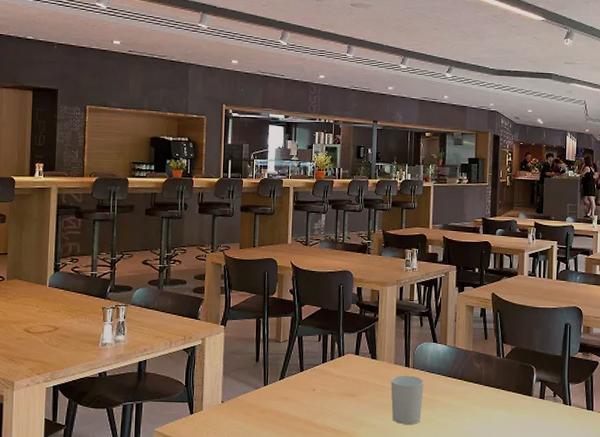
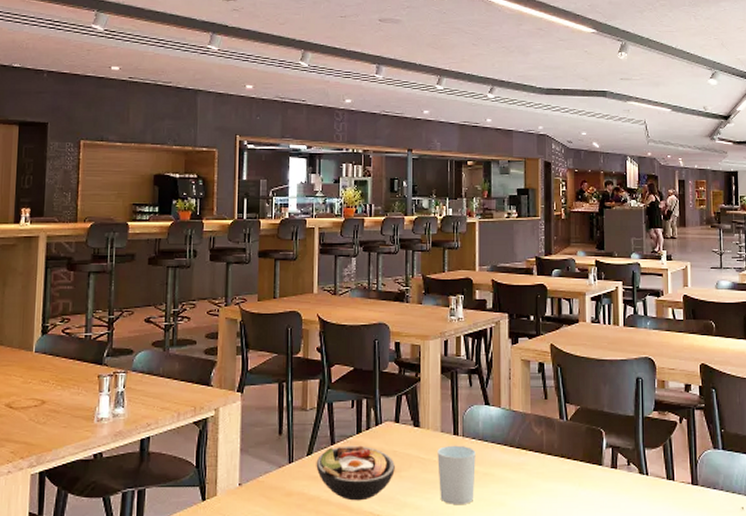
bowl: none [287,372,354,419] -> present [316,445,395,501]

